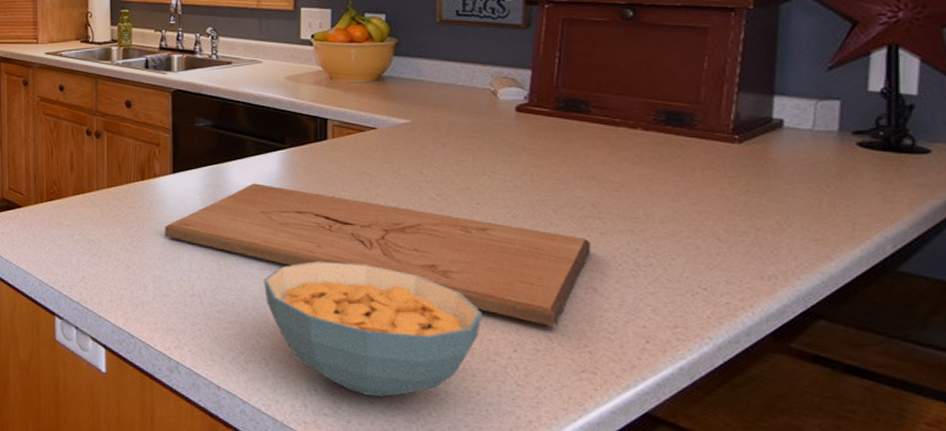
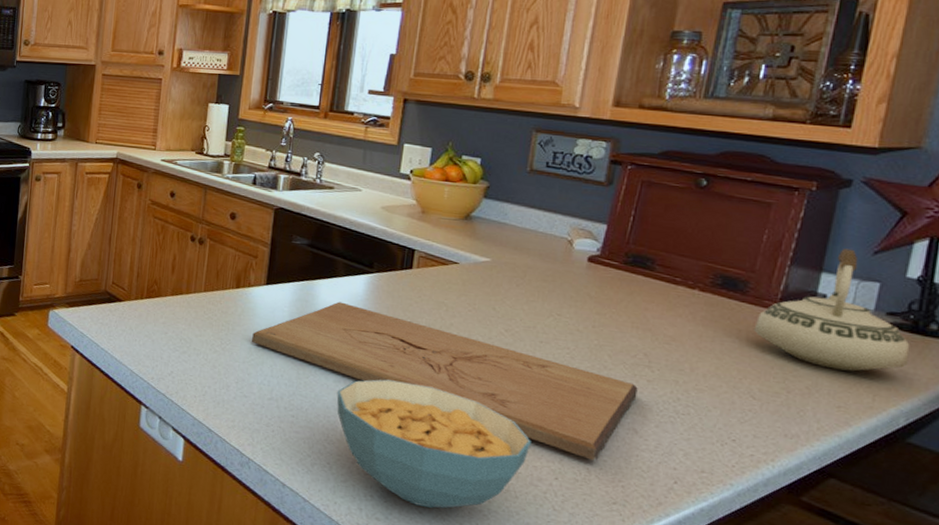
teakettle: none [708,67,886,200] -> present [754,248,910,372]

